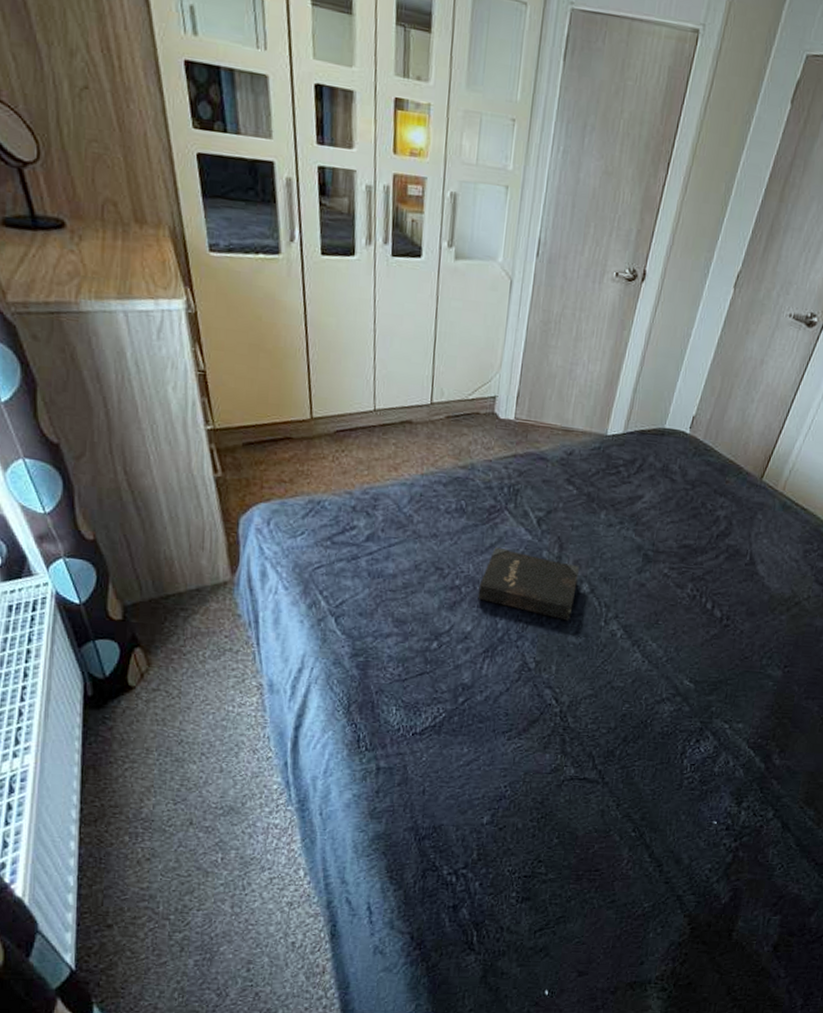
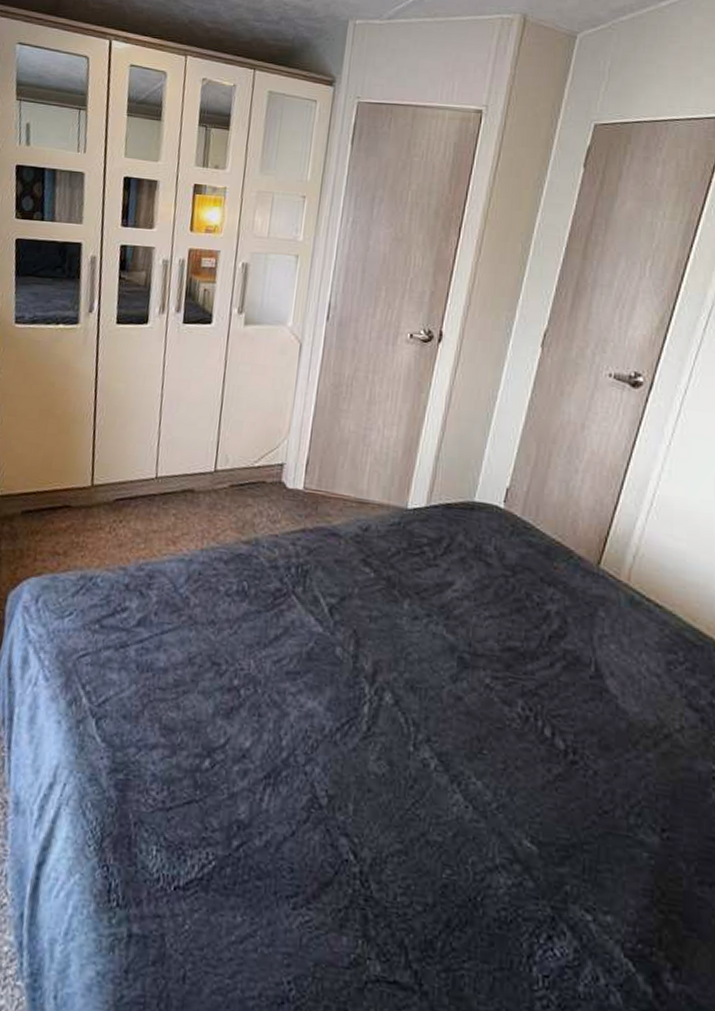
hardback book: present [478,547,580,621] -> none [259,639,381,742]

